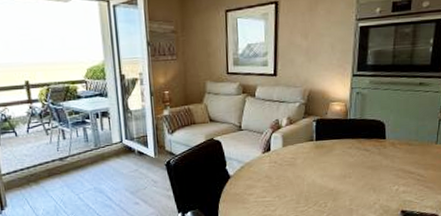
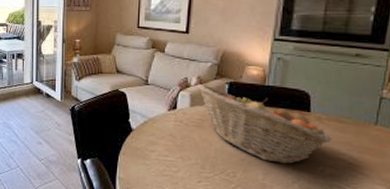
fruit basket: none [287,124,404,189] -> present [196,84,332,164]

